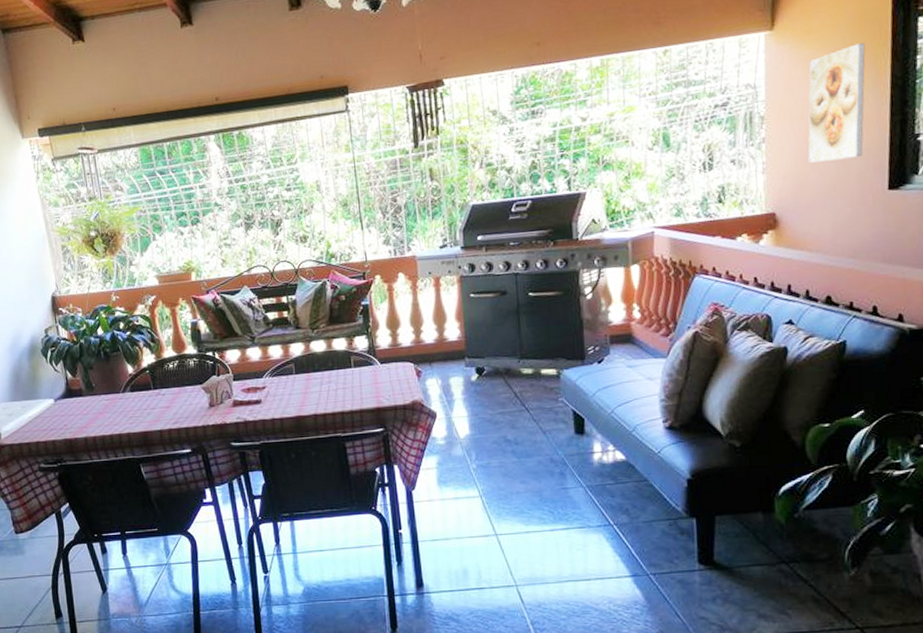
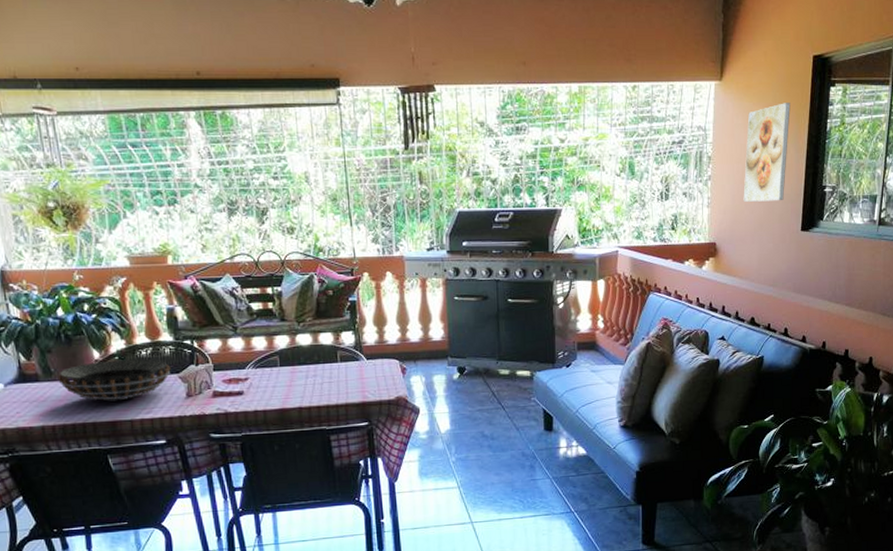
decorative bowl: none [98,371,195,413] -> present [57,359,171,402]

